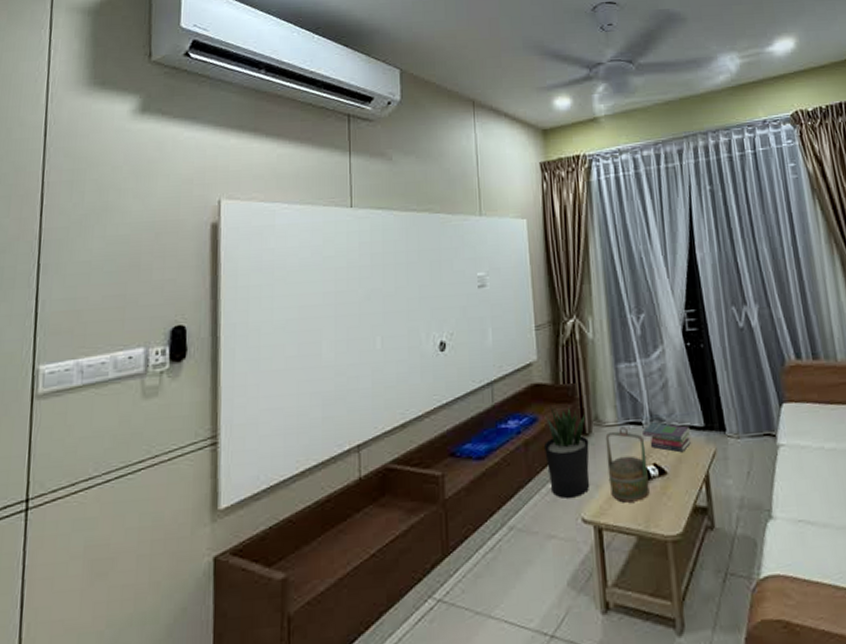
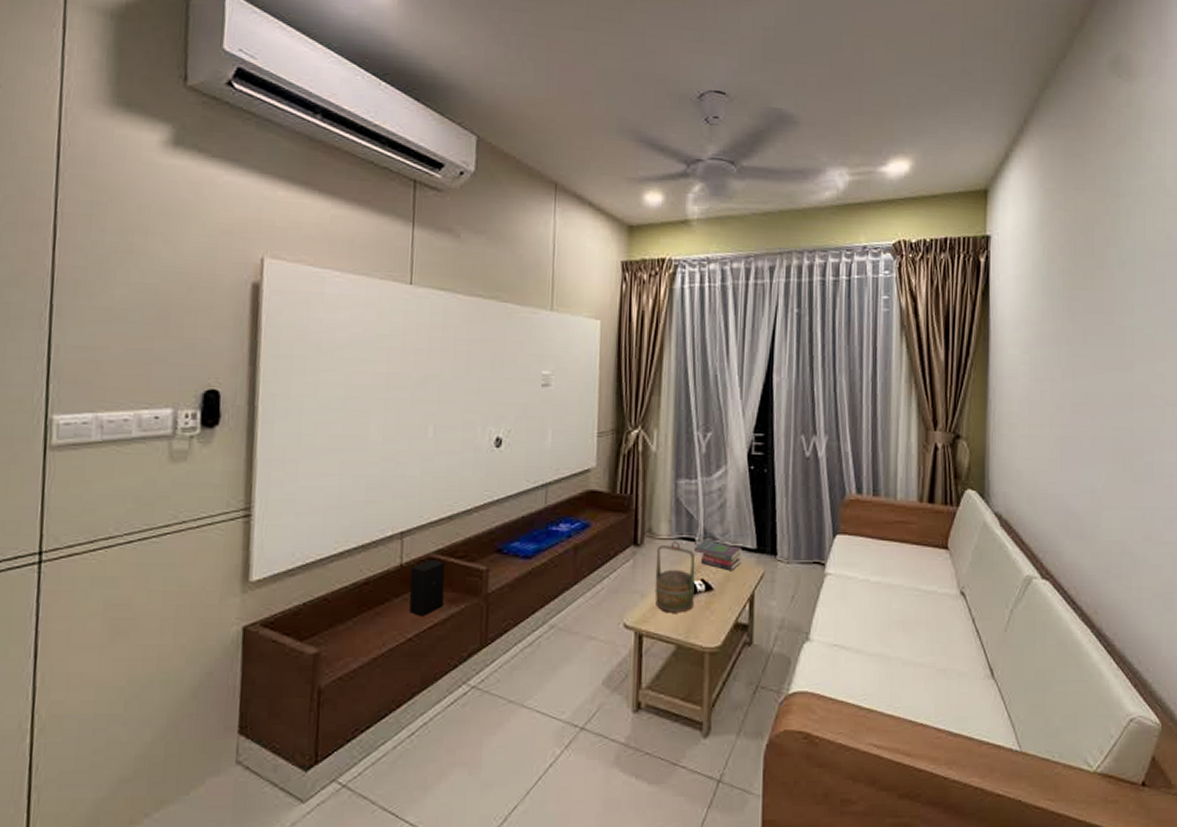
speaker: none [369,468,403,530] -> present [409,558,446,617]
planter: present [544,406,590,498] -> none [594,514,639,603]

